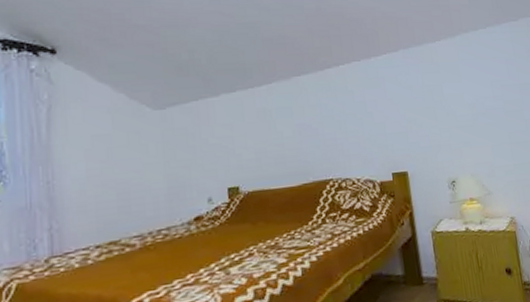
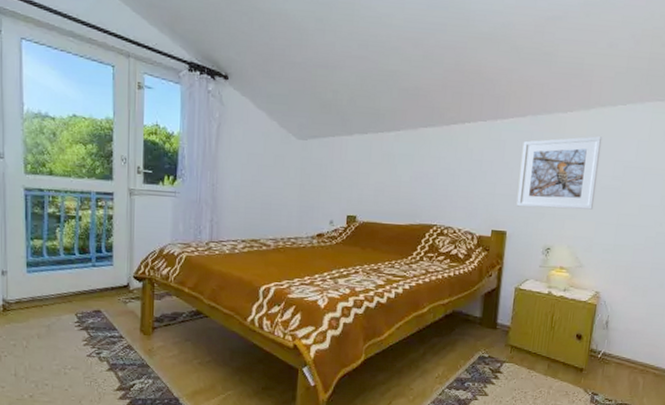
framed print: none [401,60,485,143] -> present [516,136,603,210]

